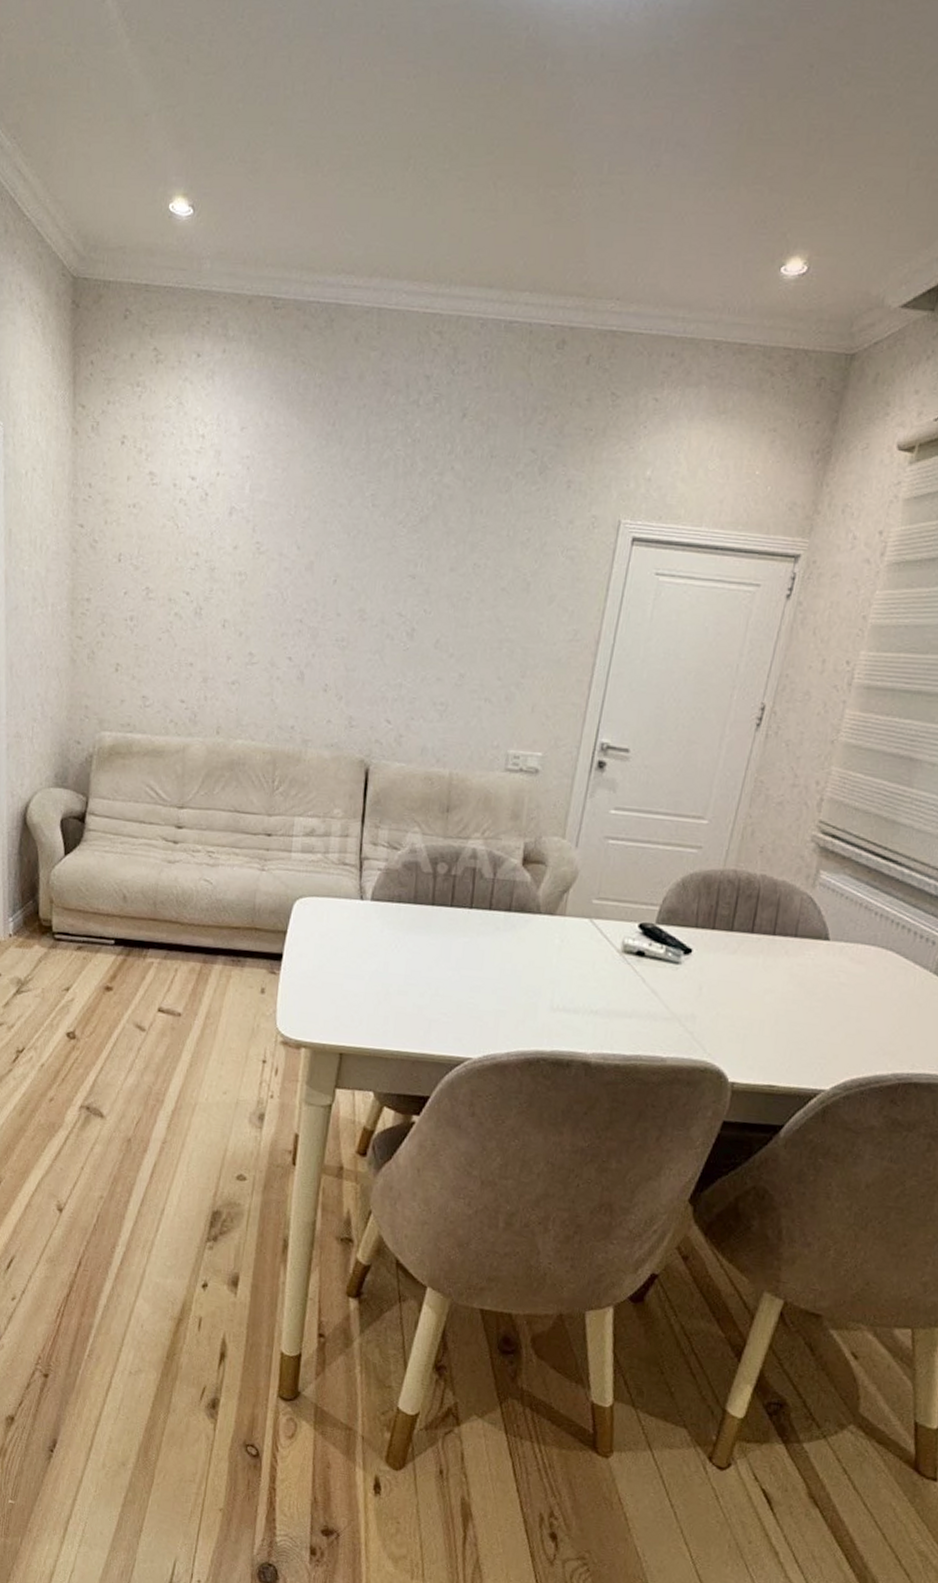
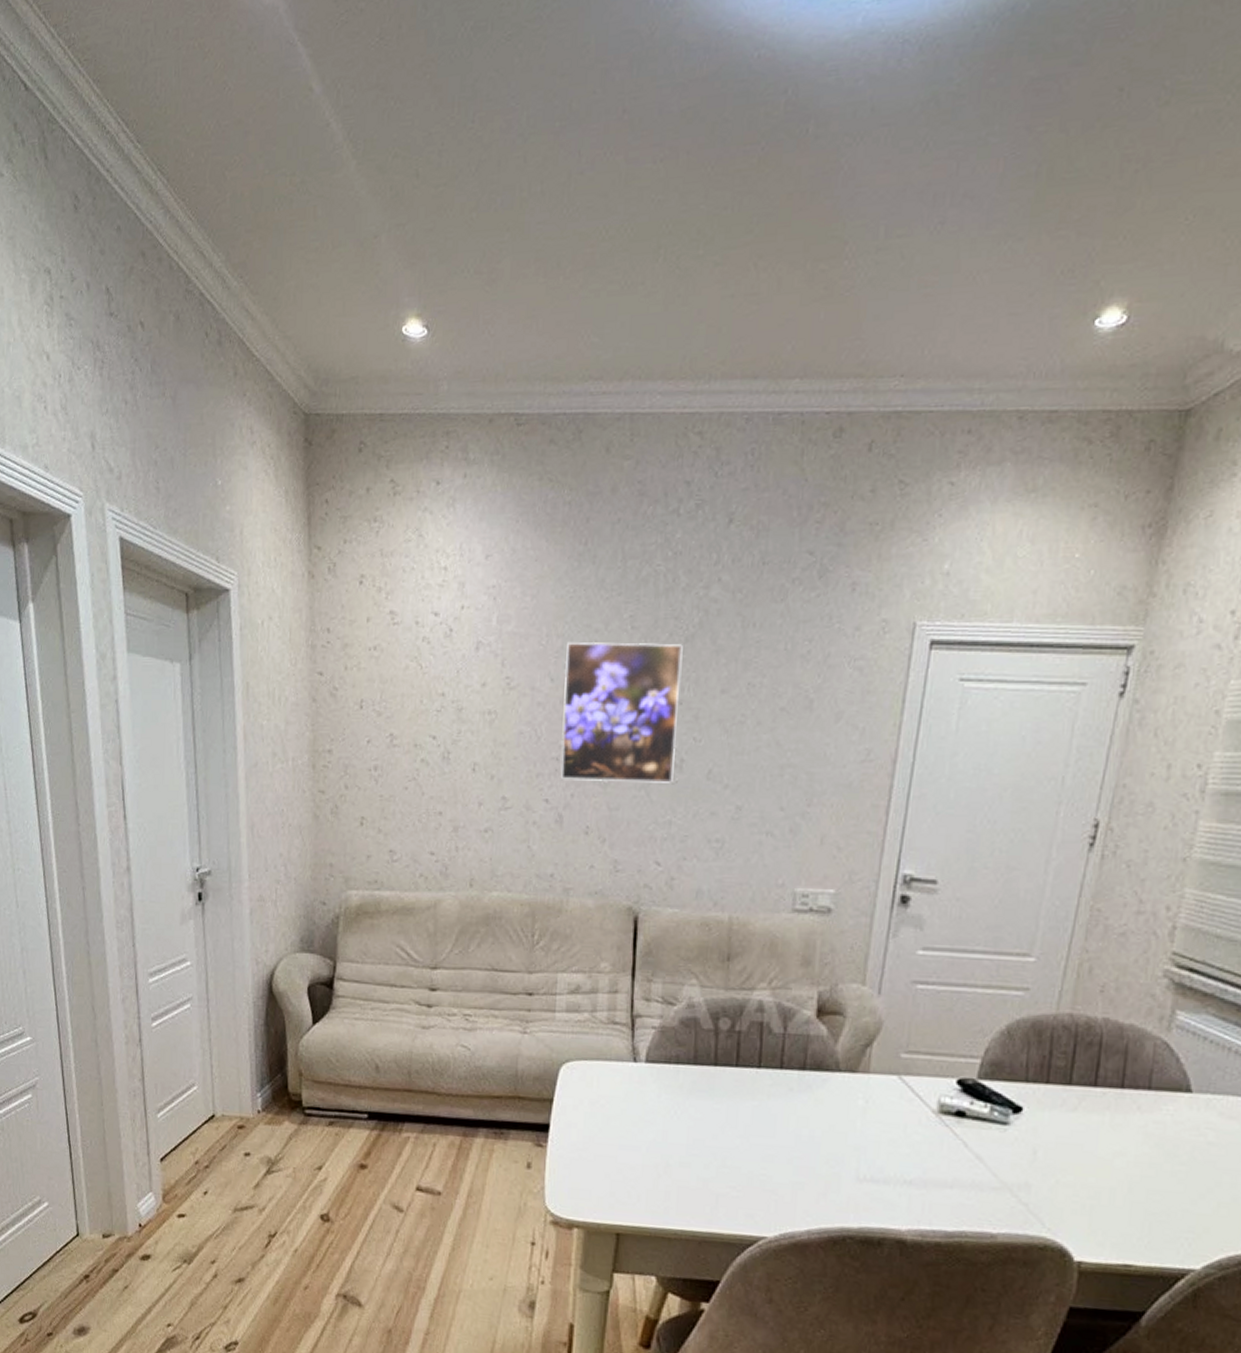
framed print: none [304,513,418,650] -> present [561,641,683,783]

